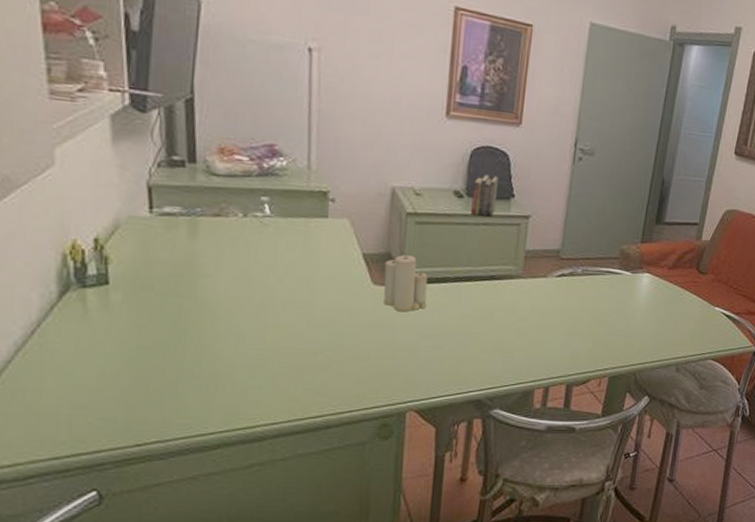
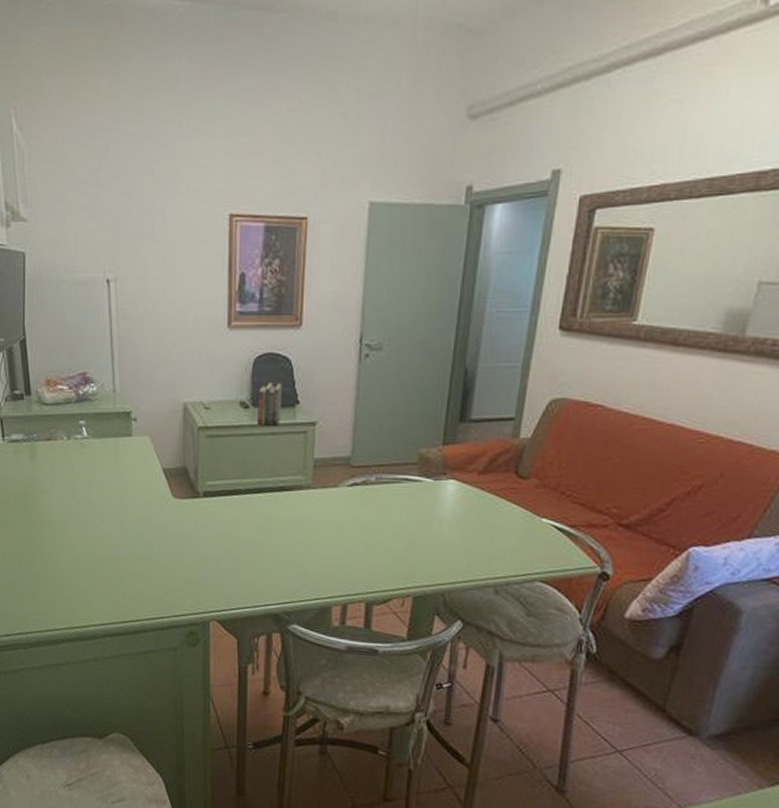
candle: present [383,252,428,312] -> none [182,466,222,524]

